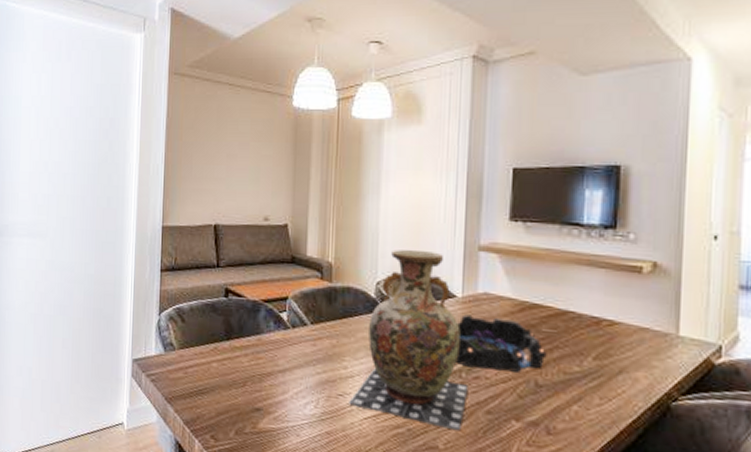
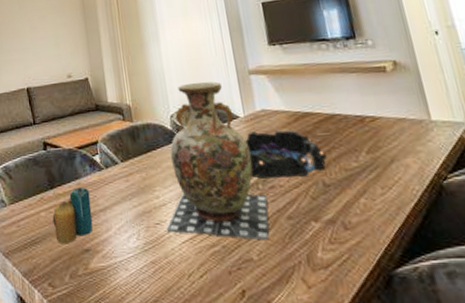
candle: none [224,343,270,399] -> present [52,186,93,243]

